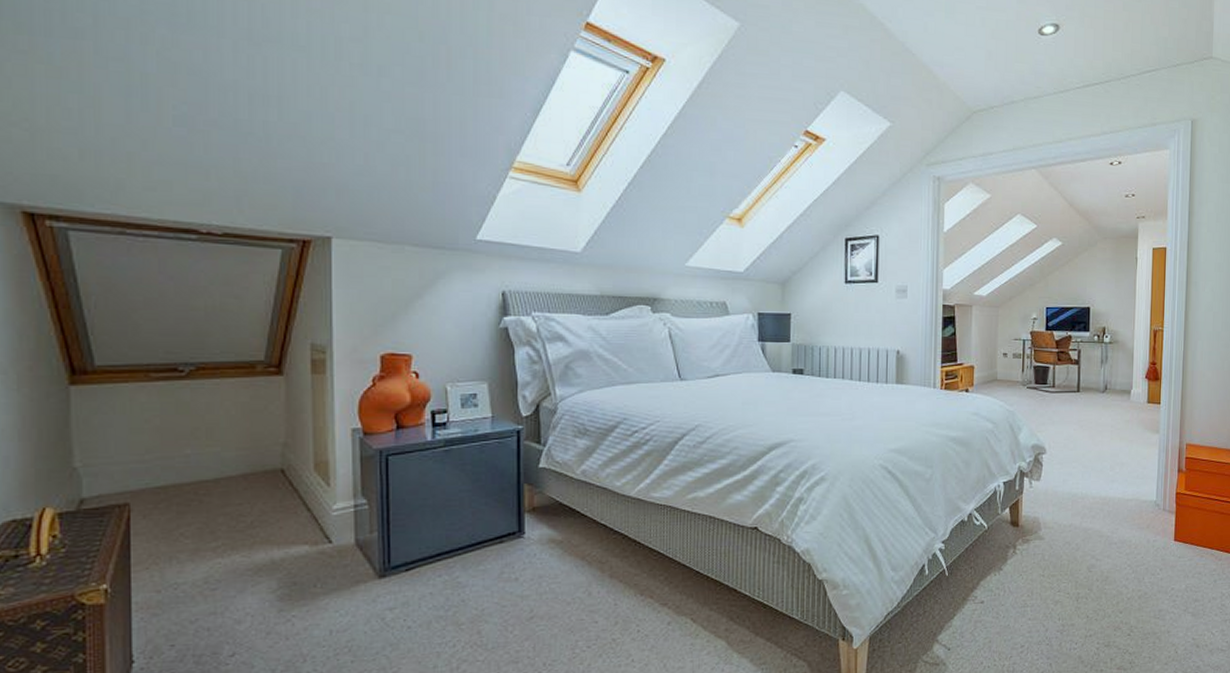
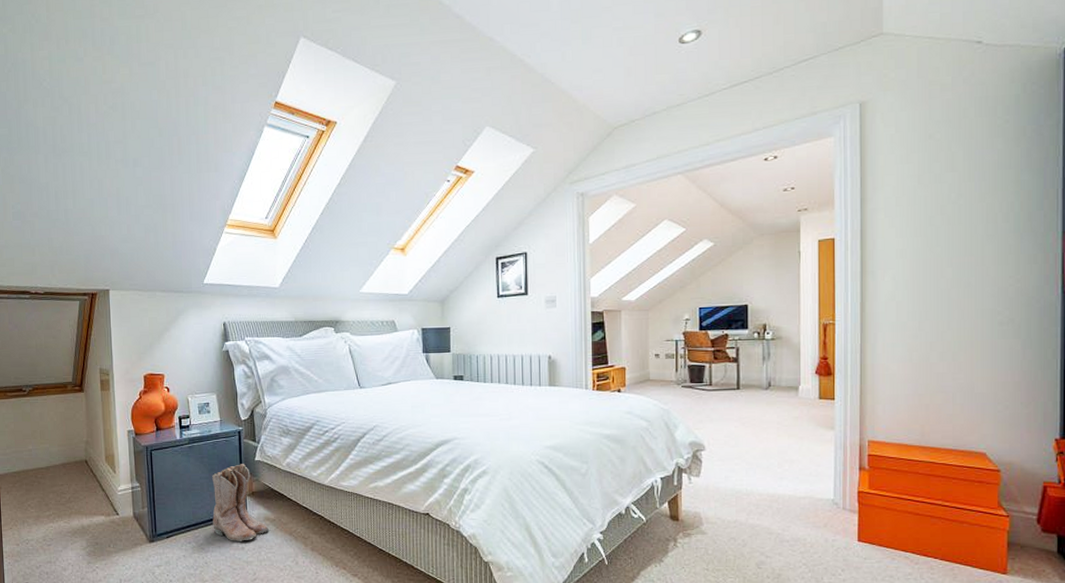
boots: none [475,472,555,571] -> present [212,464,270,541]

